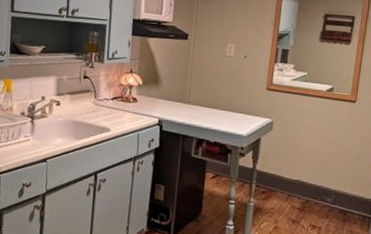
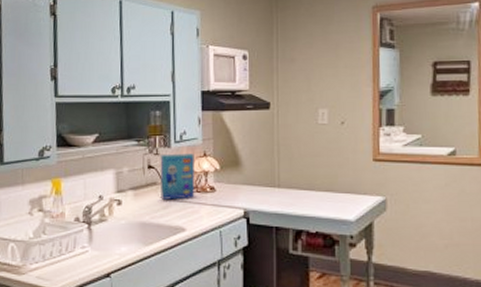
cereal box: none [92,68,123,106] -> present [160,153,195,200]

